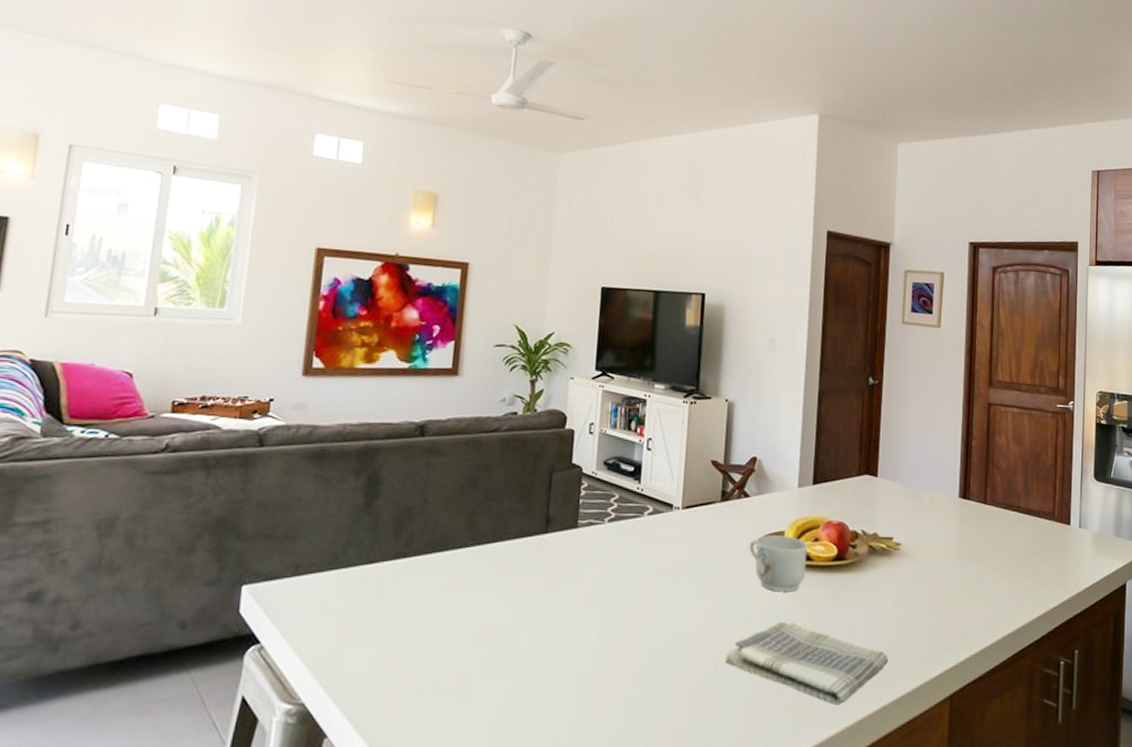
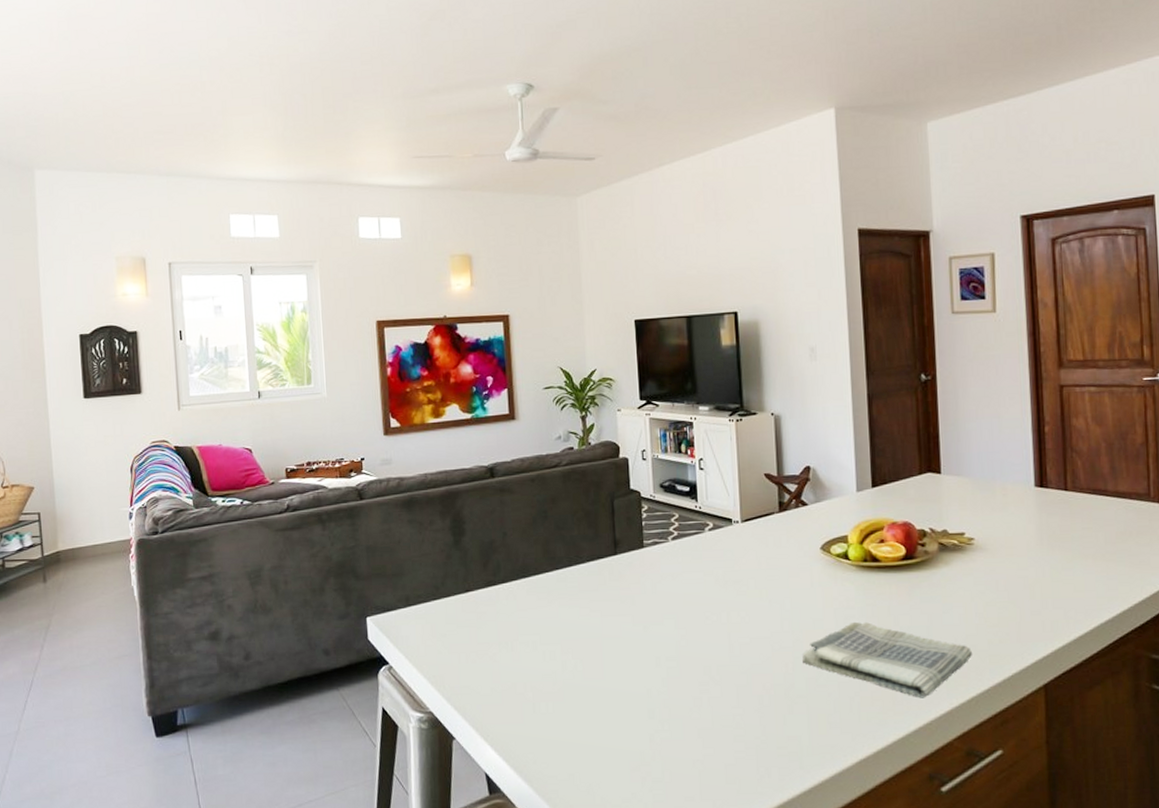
mug: present [749,535,808,592] -> none [813,539,874,594]

